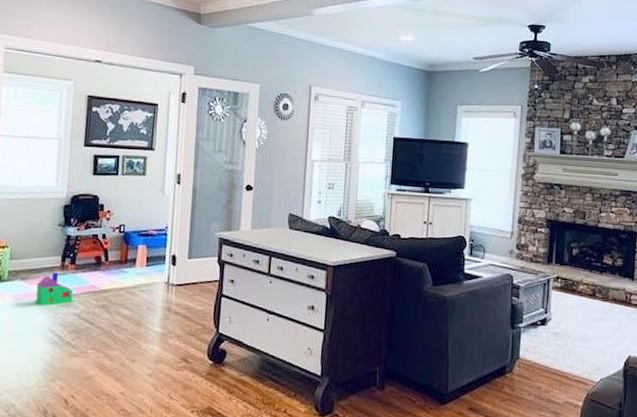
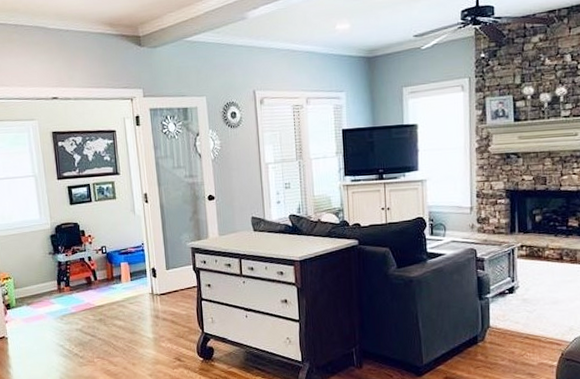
toy house: present [34,272,74,306] -> none [41,295,75,326]

